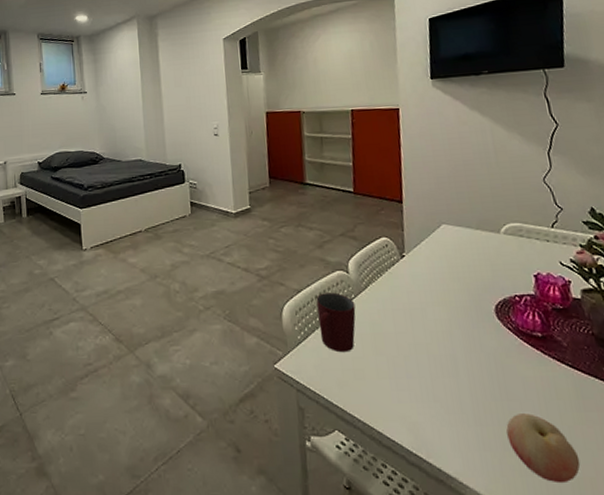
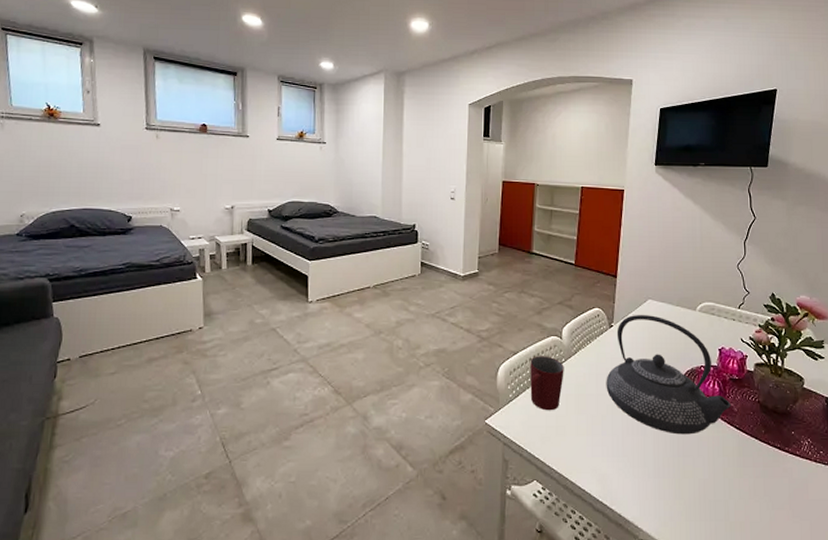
teapot: none [404,241,559,375] -> present [606,314,731,435]
fruit: present [506,413,581,484] -> none [679,468,734,527]

